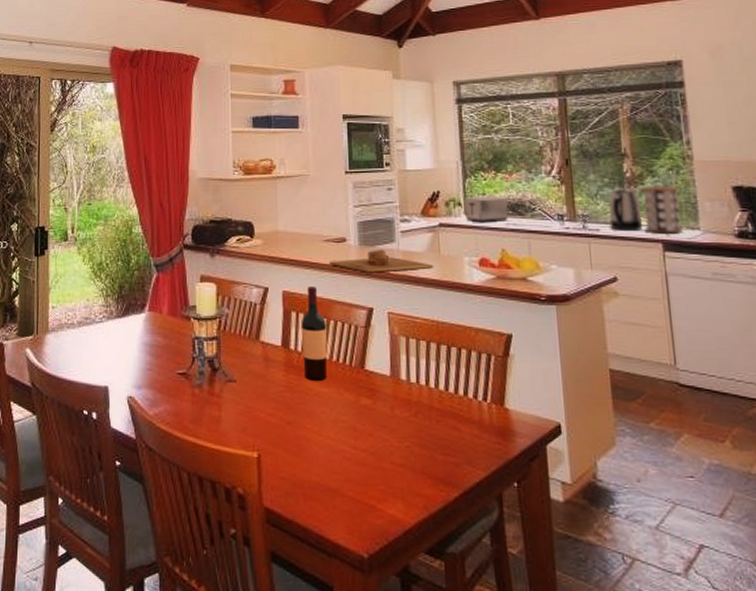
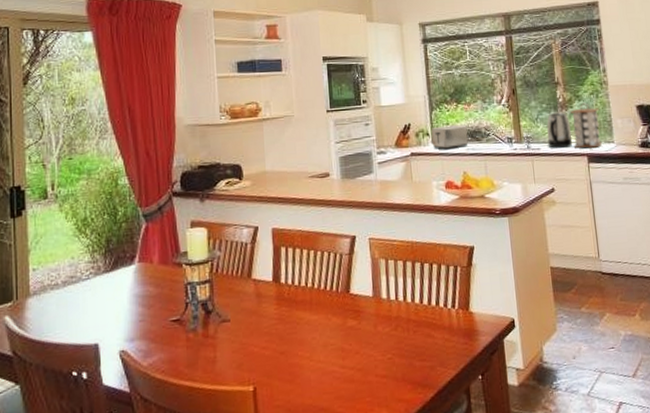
wine bottle: present [300,287,328,382] -> none [290,221,317,311]
cutting board: present [328,250,434,273] -> none [314,181,407,204]

